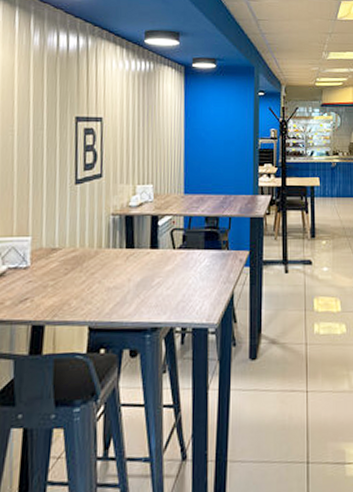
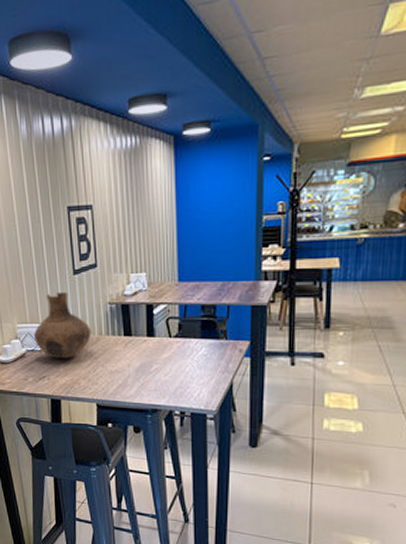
vase: none [20,201,90,277] -> present [34,291,92,359]

